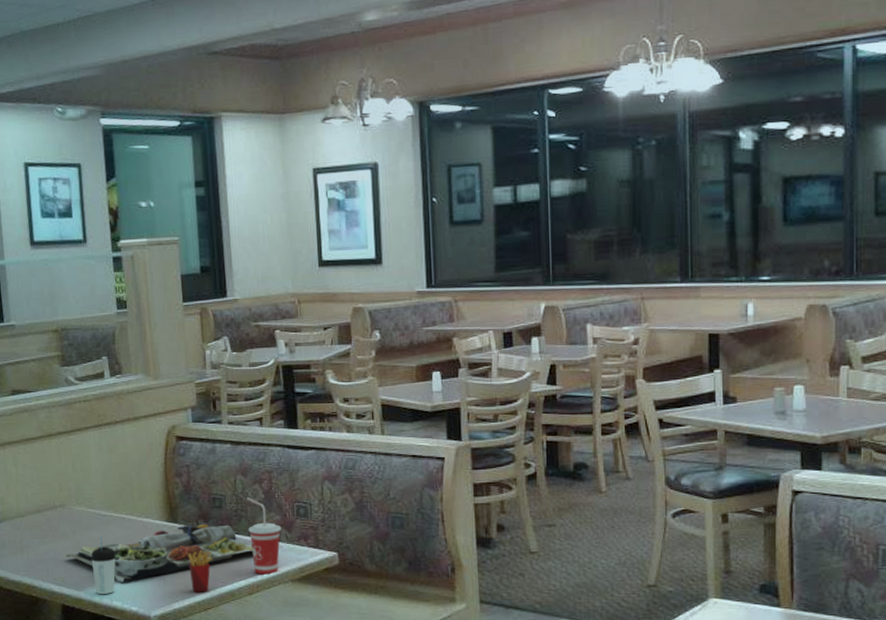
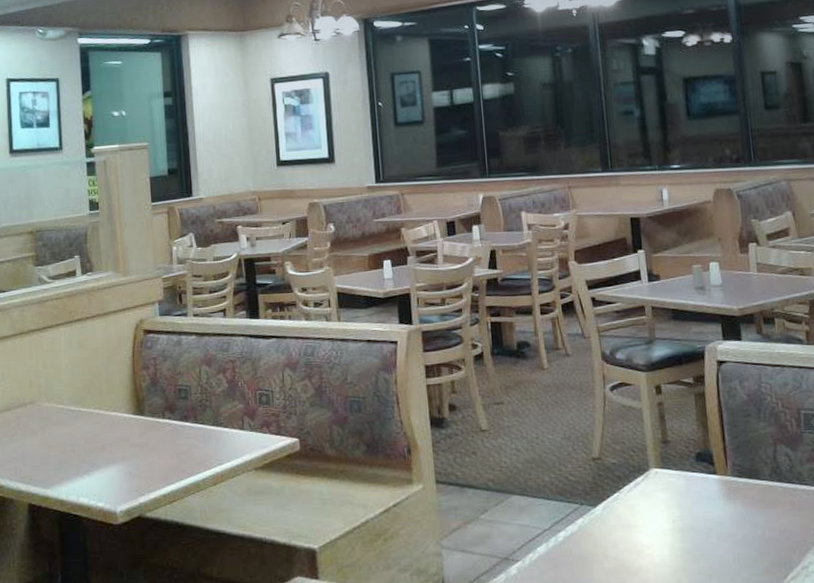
food tray: present [66,523,253,582] -> none [34,415,217,478]
beverage cup: present [91,536,116,595] -> none [59,431,84,492]
french fries: present [188,550,213,592] -> none [154,442,179,485]
beverage cup: present [246,497,281,575] -> none [211,387,244,464]

